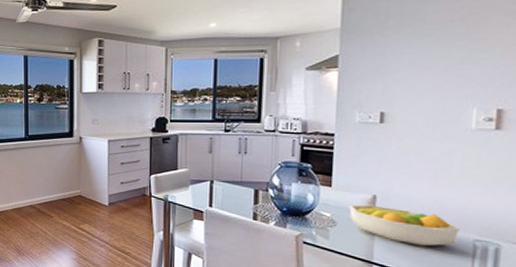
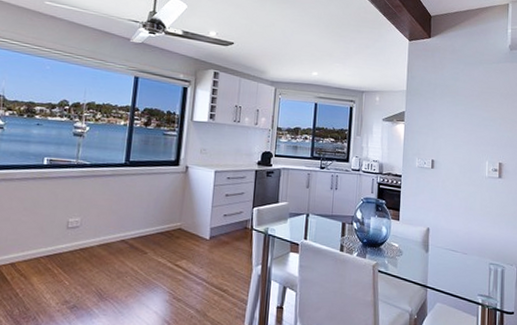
fruit bowl: present [349,204,459,247] -> none [411,235,481,271]

